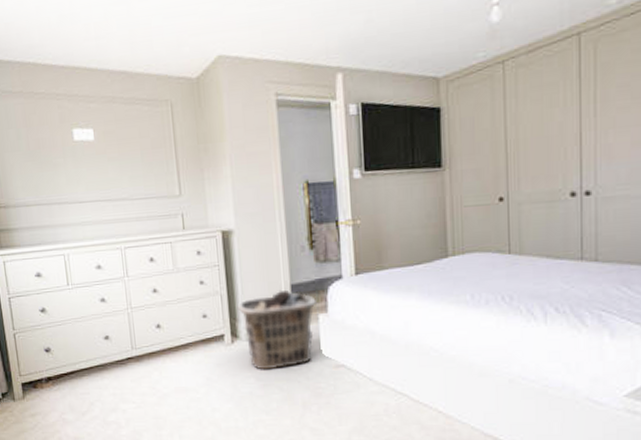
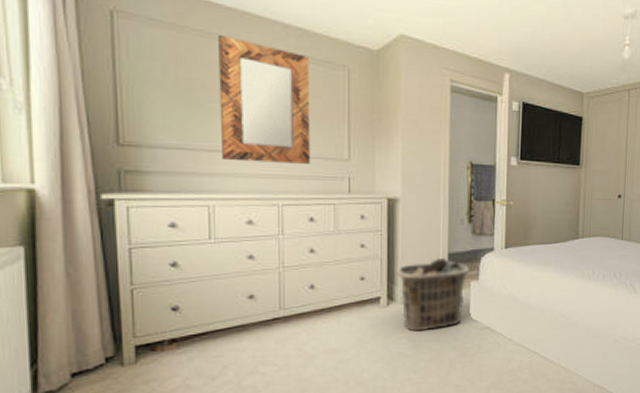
home mirror: none [56,93,145,211] -> present [218,35,311,164]

